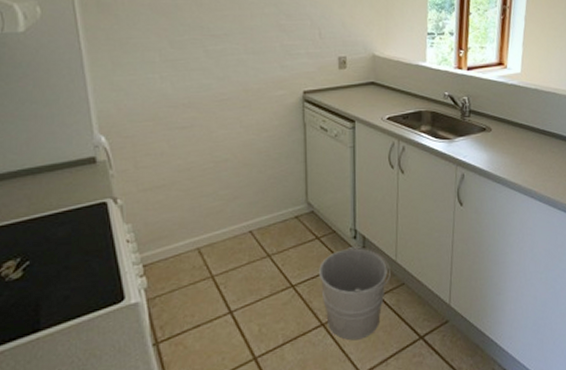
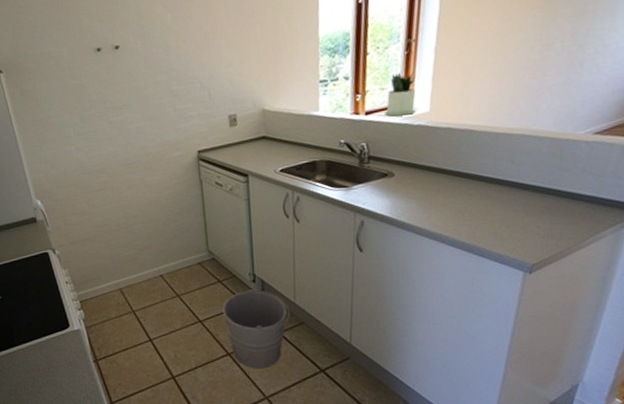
planter: none [484,34,511,74] -> present [385,72,417,117]

